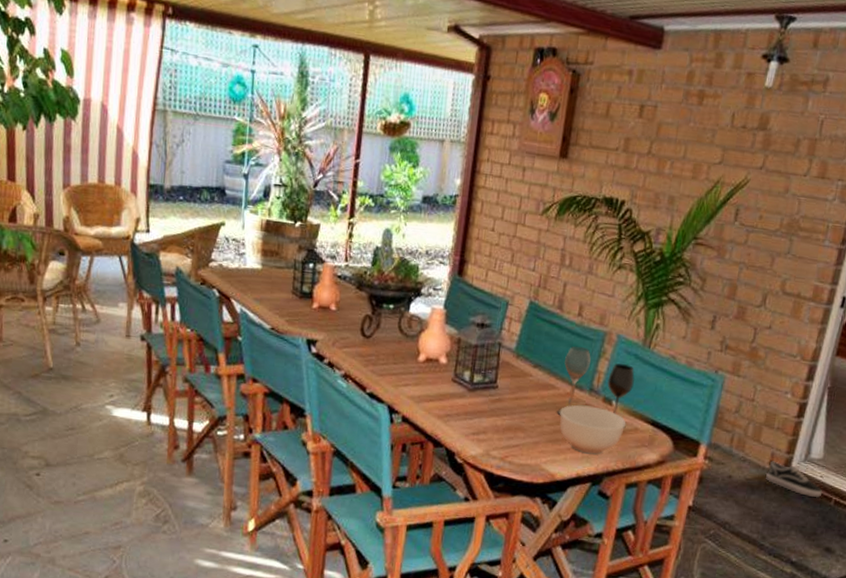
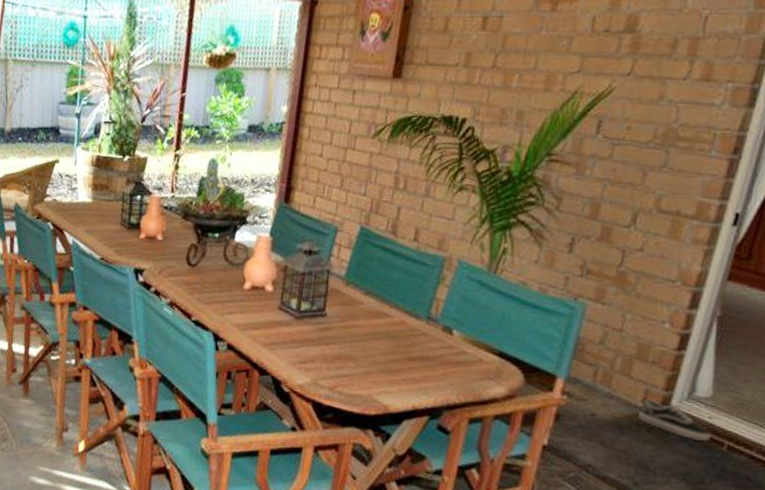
wineglass: present [556,346,592,415] -> none [390,272,429,344]
bowl: present [559,404,627,455] -> none [393,333,469,387]
wineglass: present [607,363,636,414] -> none [447,290,480,344]

